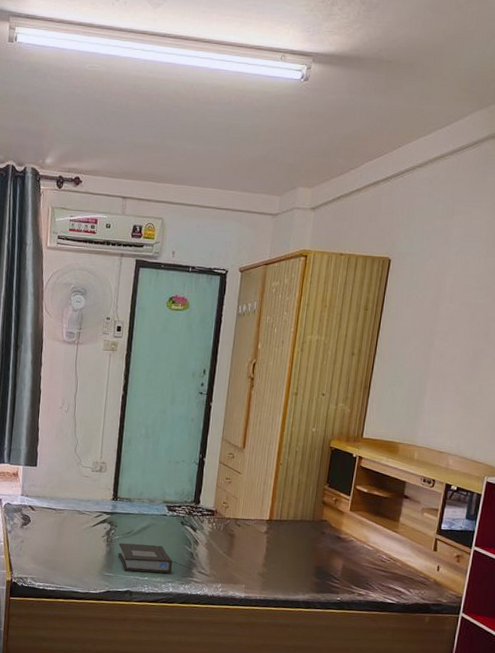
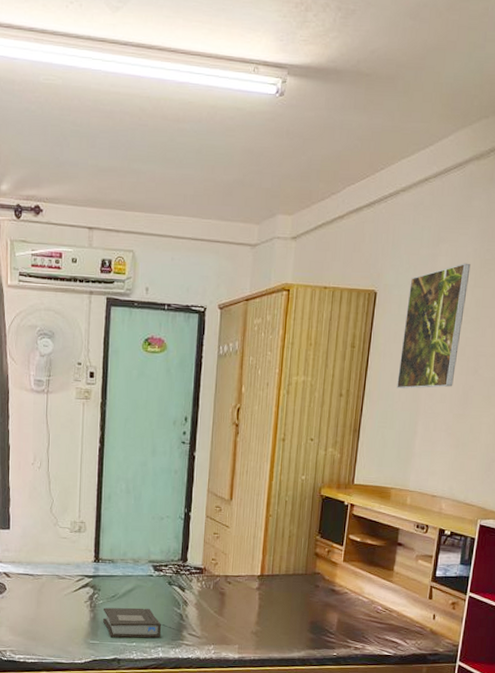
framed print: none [408,233,484,350] -> present [397,263,471,389]

